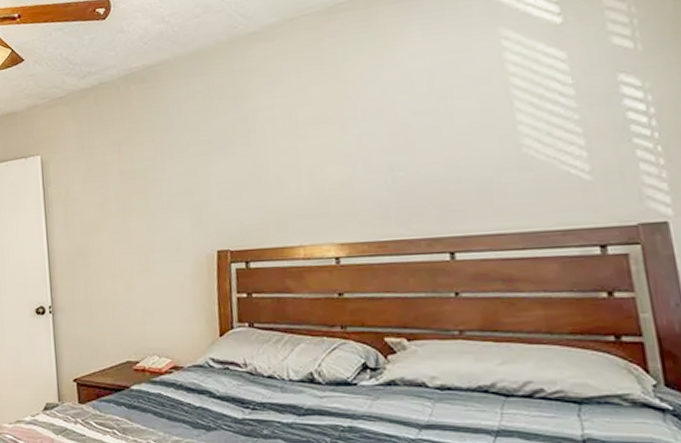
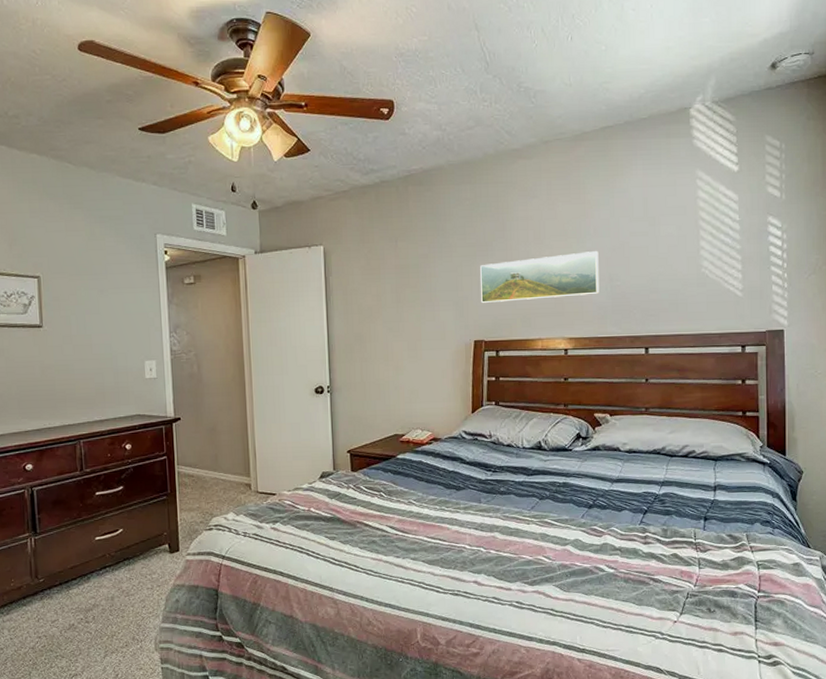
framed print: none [219,136,377,208] -> present [480,250,600,304]

